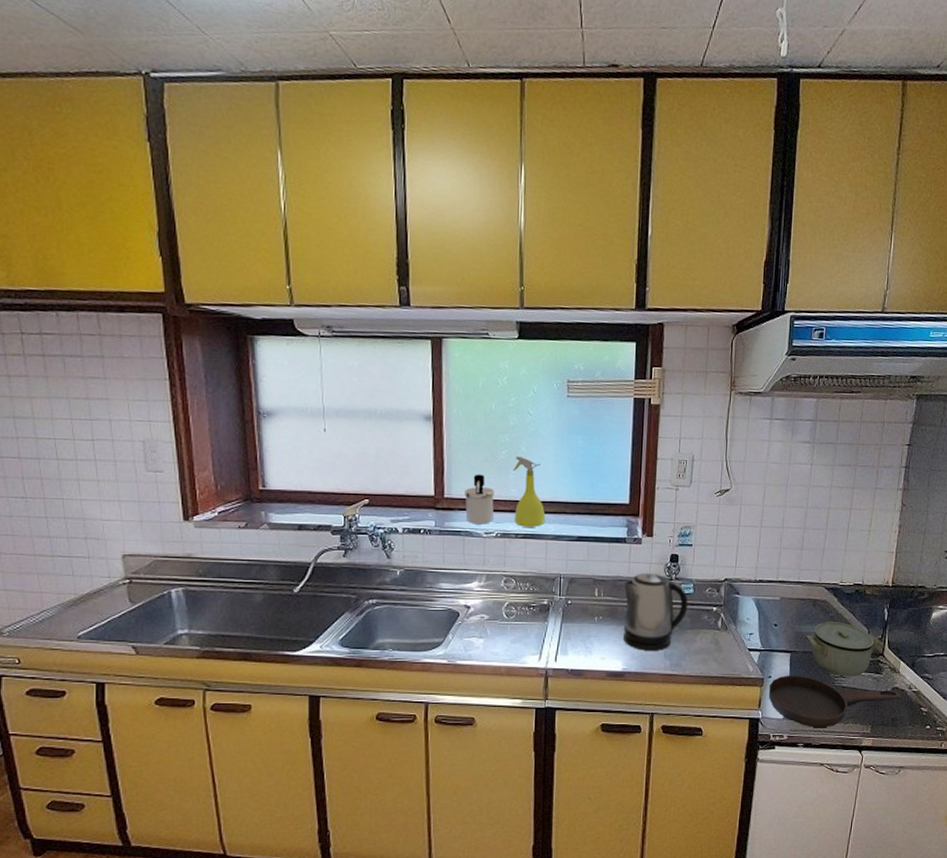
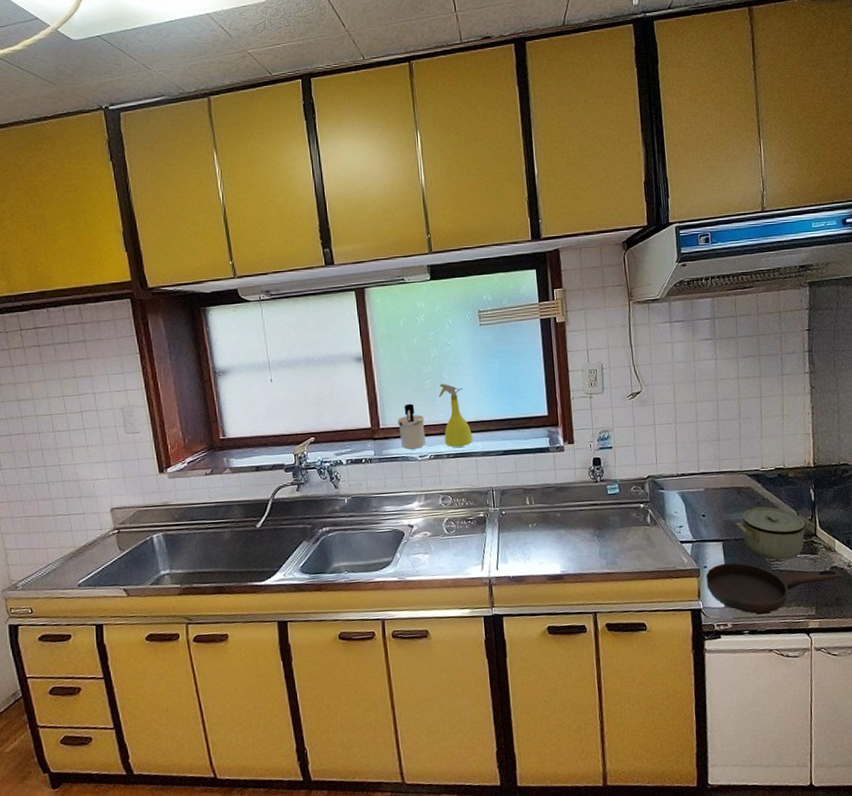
kettle: present [623,572,689,651] -> none [553,477,616,552]

